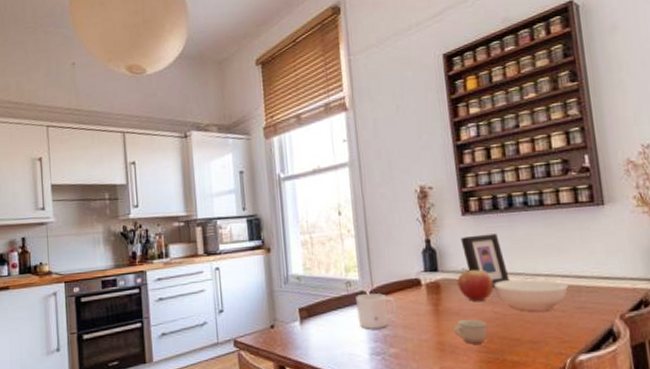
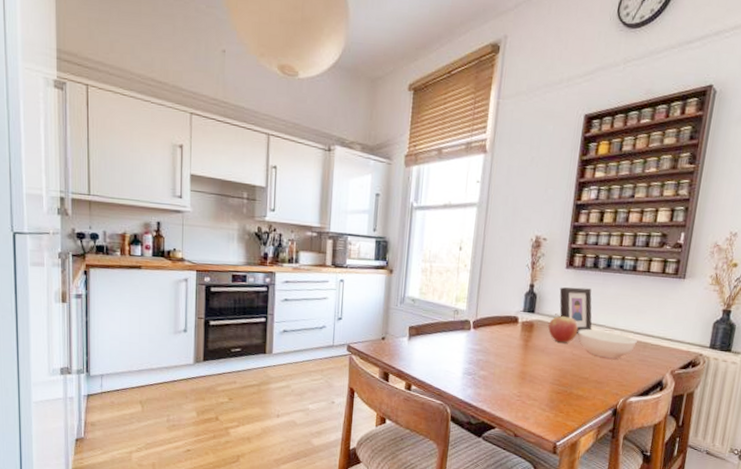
mug: present [355,293,398,329] -> none [458,322,494,354]
cup: present [454,319,488,344] -> none [536,356,565,378]

